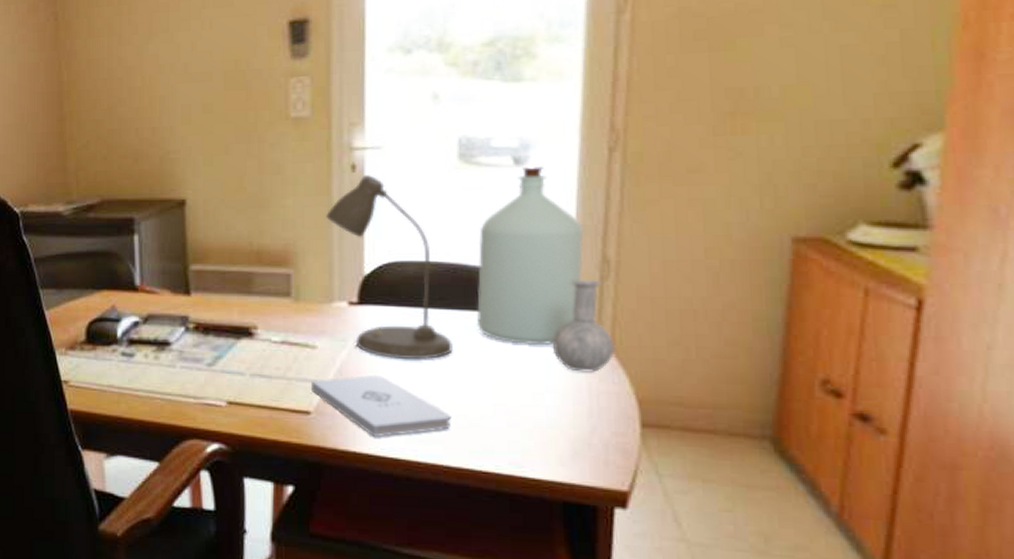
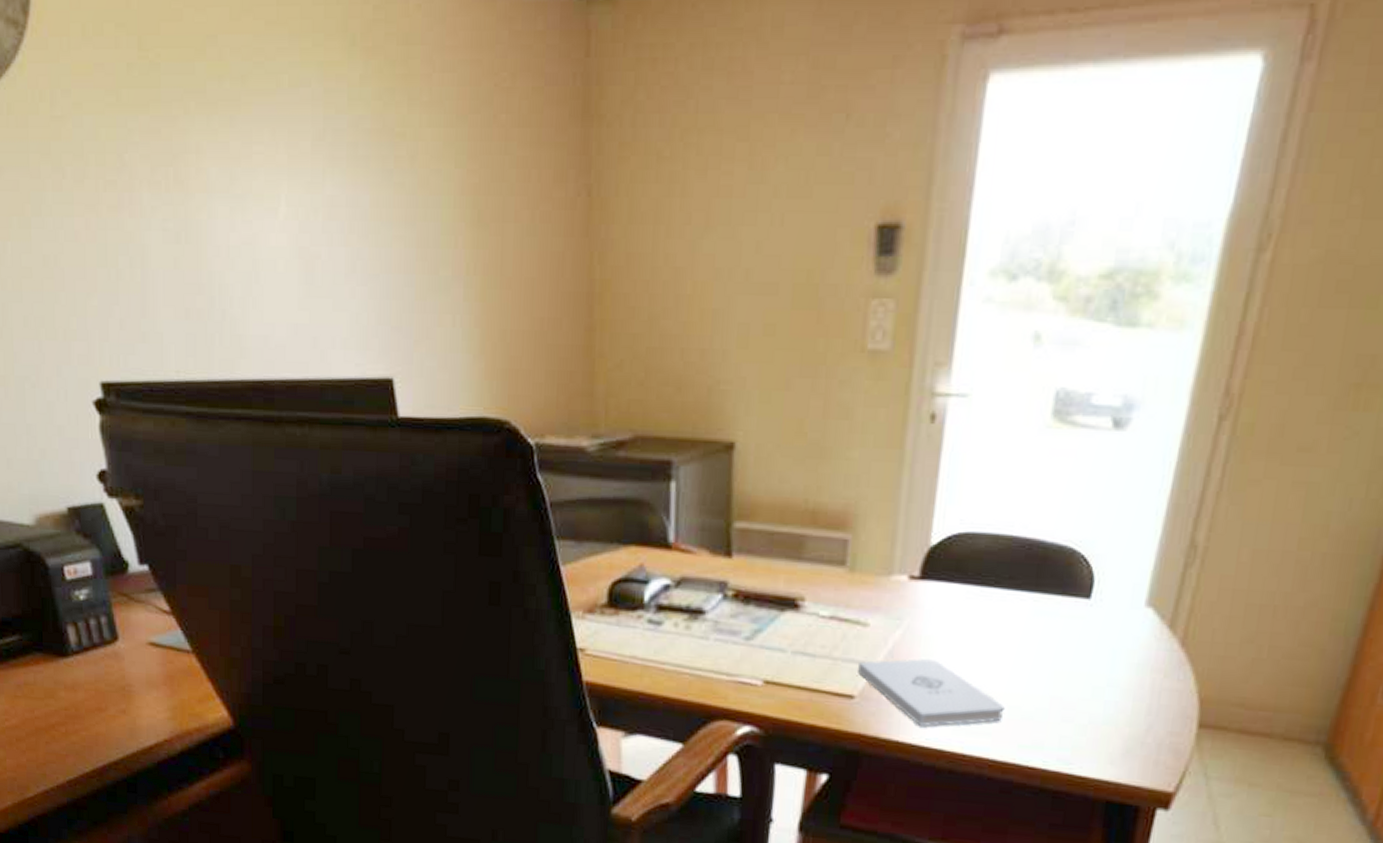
desk lamp: present [326,175,453,360] -> none [895,428,1017,646]
bottle: present [476,164,615,373] -> none [1044,428,1187,668]

